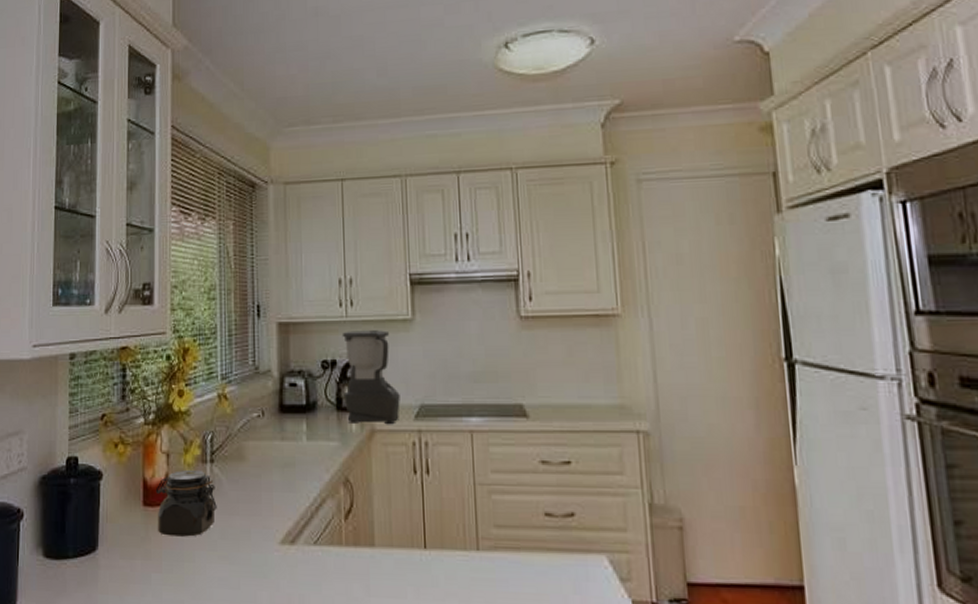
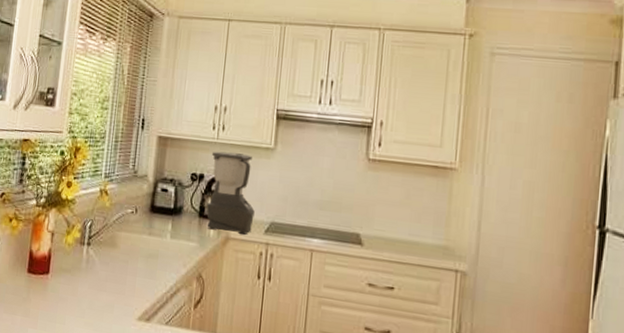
jar: present [155,470,217,537] -> none [37,248,89,304]

